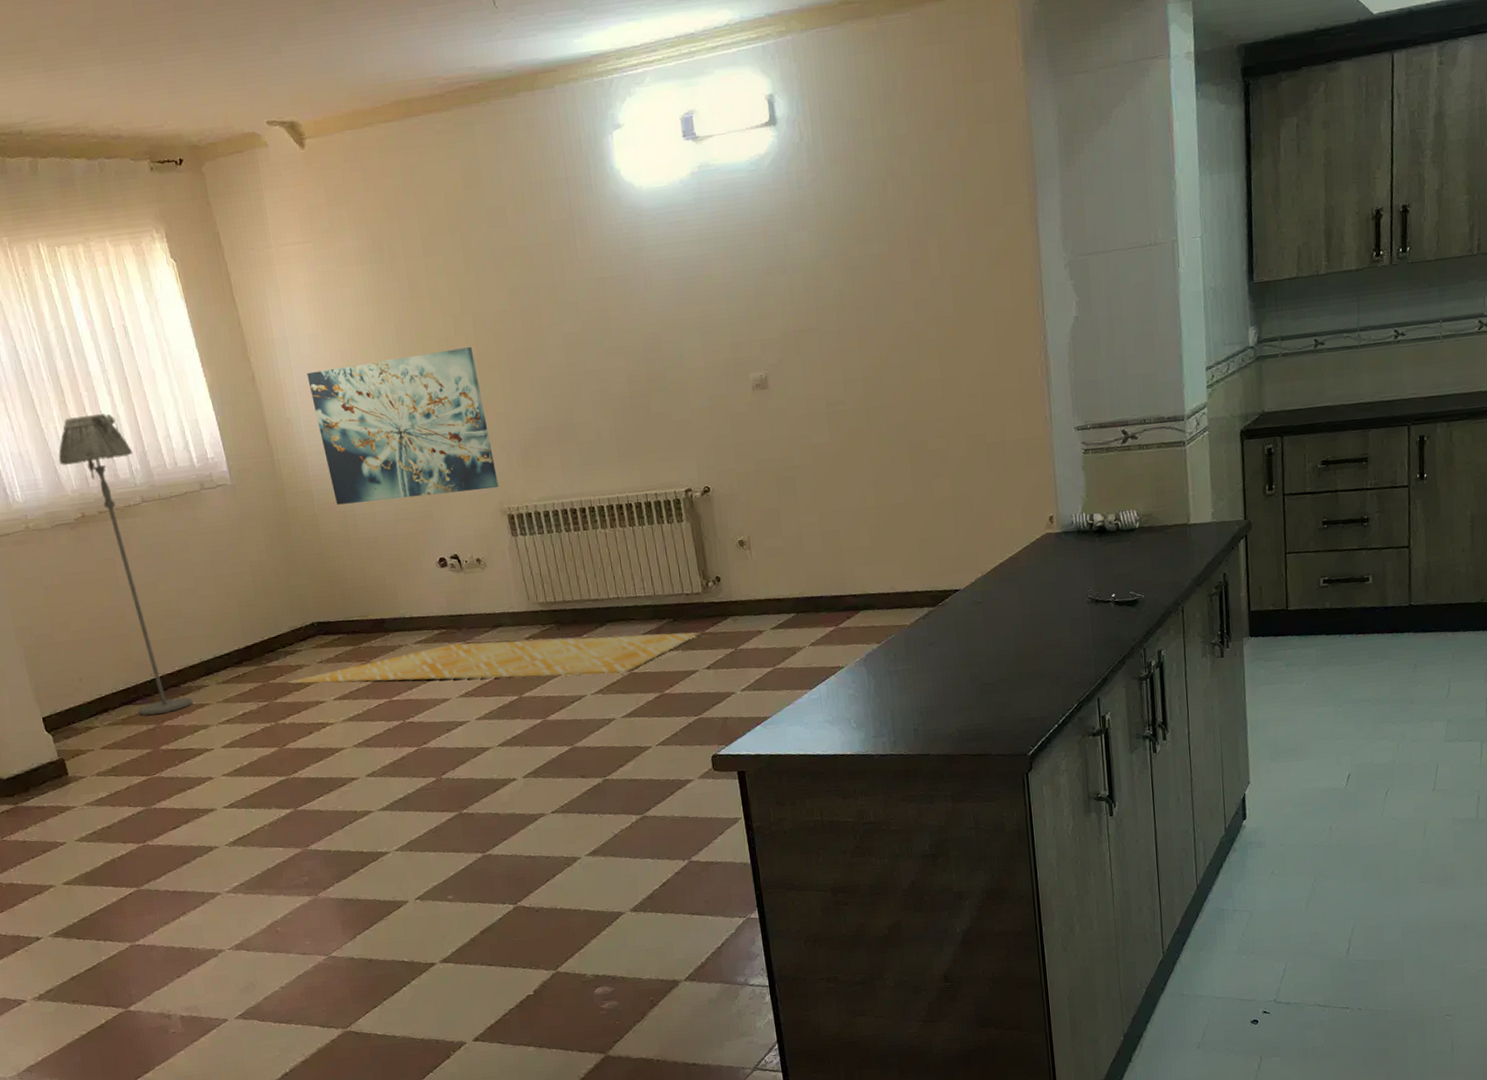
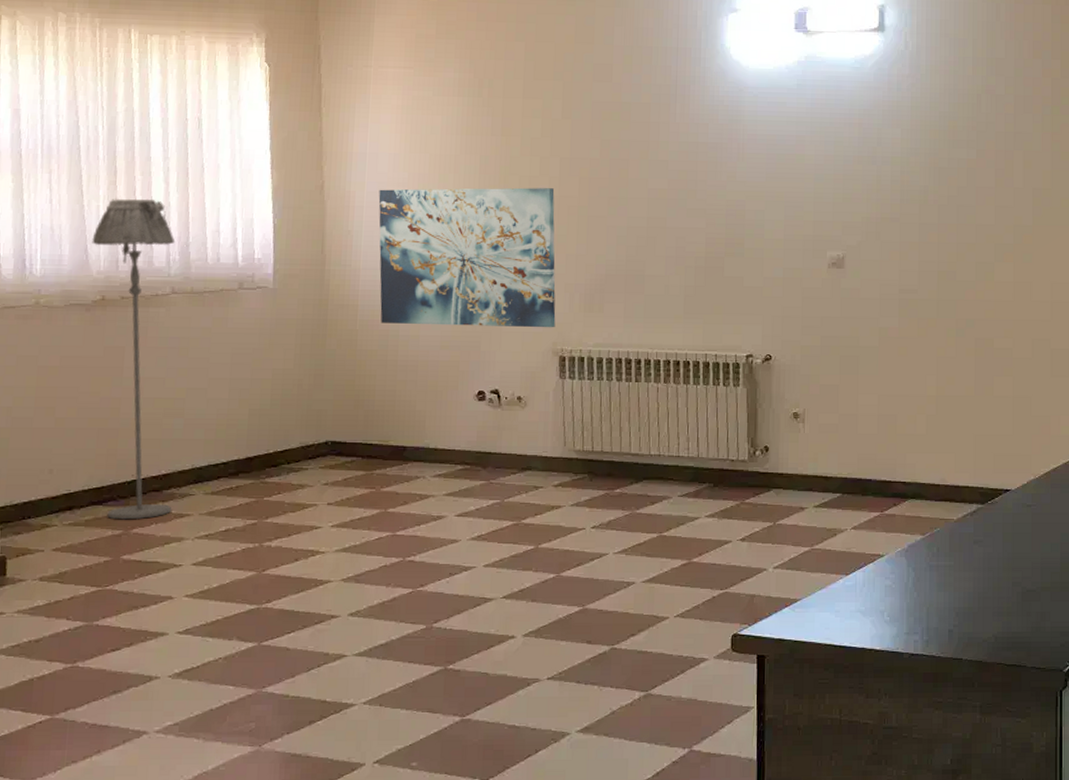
rug: present [287,632,697,684] -> none [284,482,737,535]

